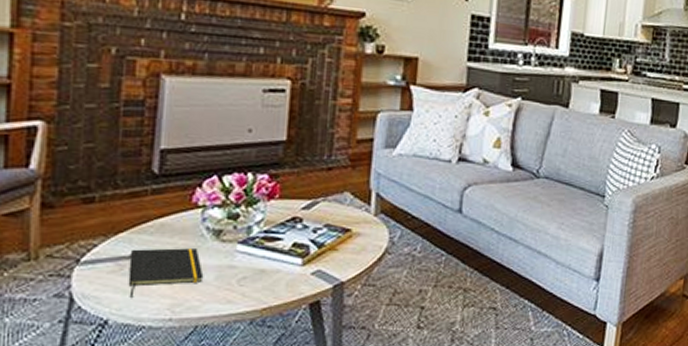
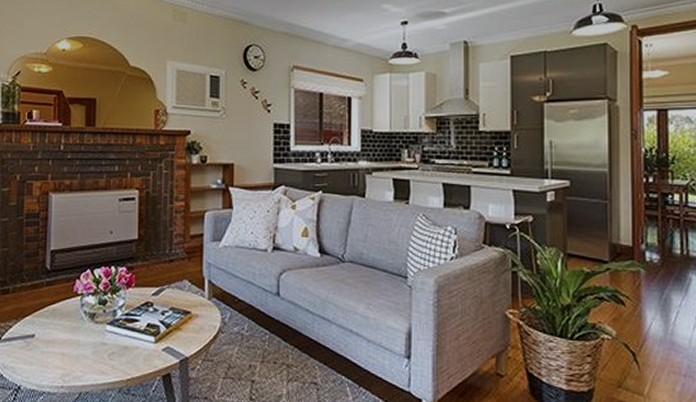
notepad: present [128,248,204,298] -> none [33,328,84,368]

